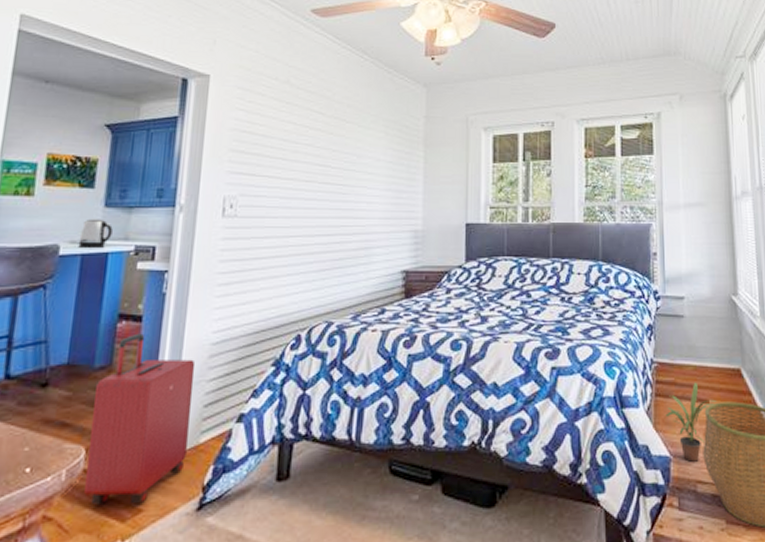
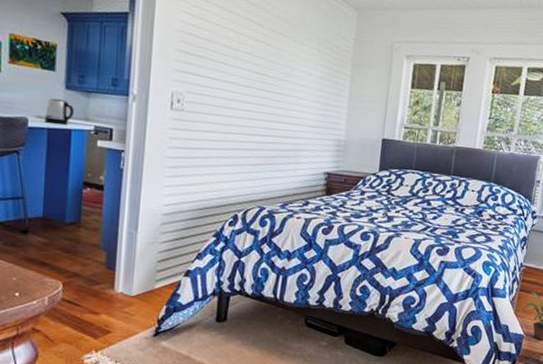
suitcase: present [84,333,196,505] -> none [64,199,150,328]

